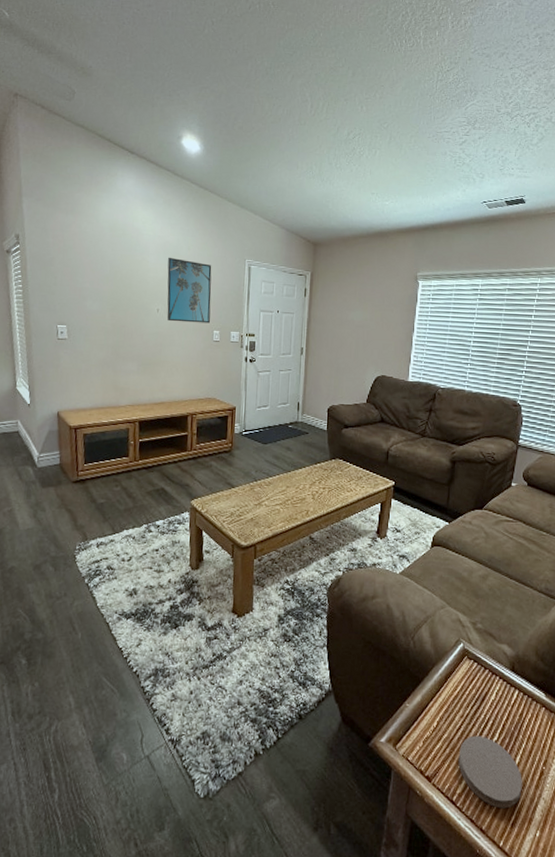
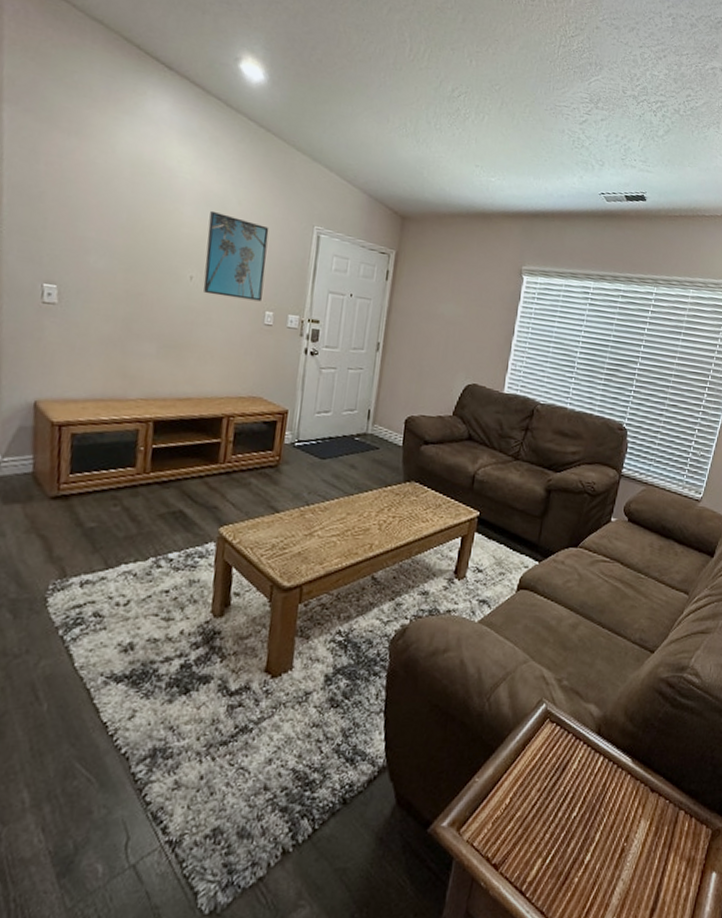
coaster: present [458,735,522,809] -> none [531,811,601,895]

